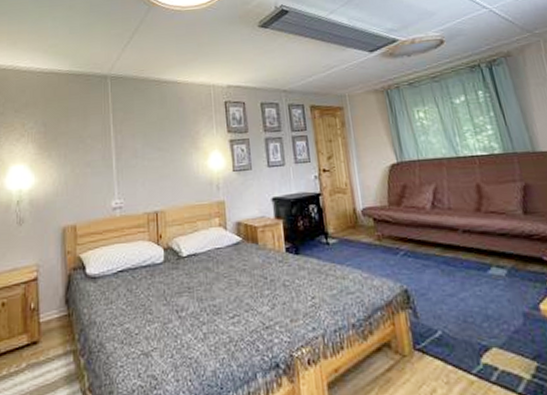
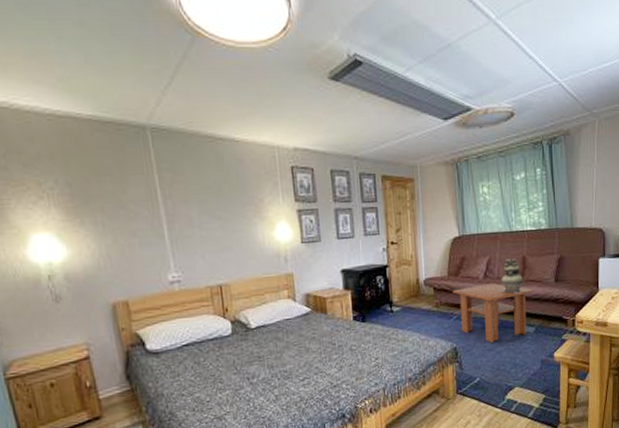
coffee table: none [395,214,498,287] -> present [452,282,534,344]
decorative urn: none [453,187,483,228] -> present [501,258,524,294]

